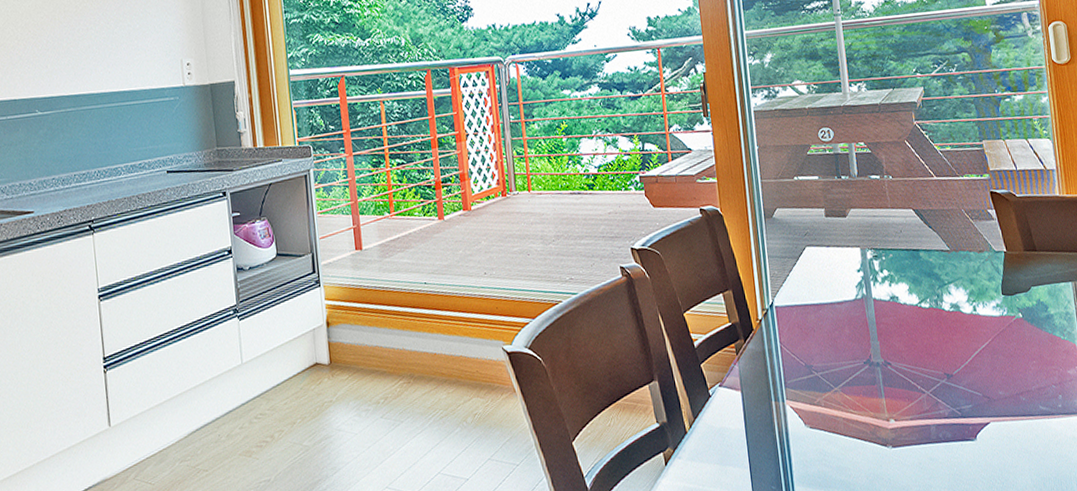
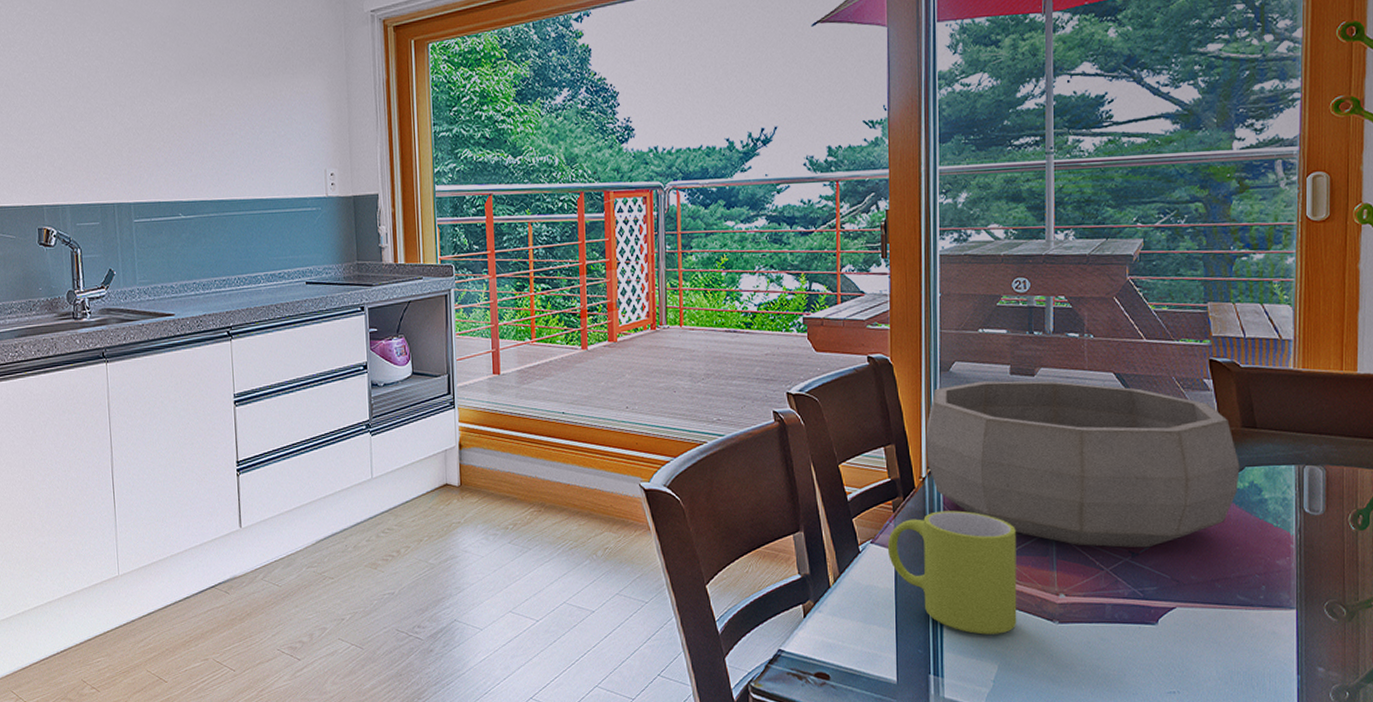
mug: none [734,348,856,466] -> present [887,510,1017,635]
decorative bowl: none [758,220,1028,372] -> present [926,380,1240,548]

